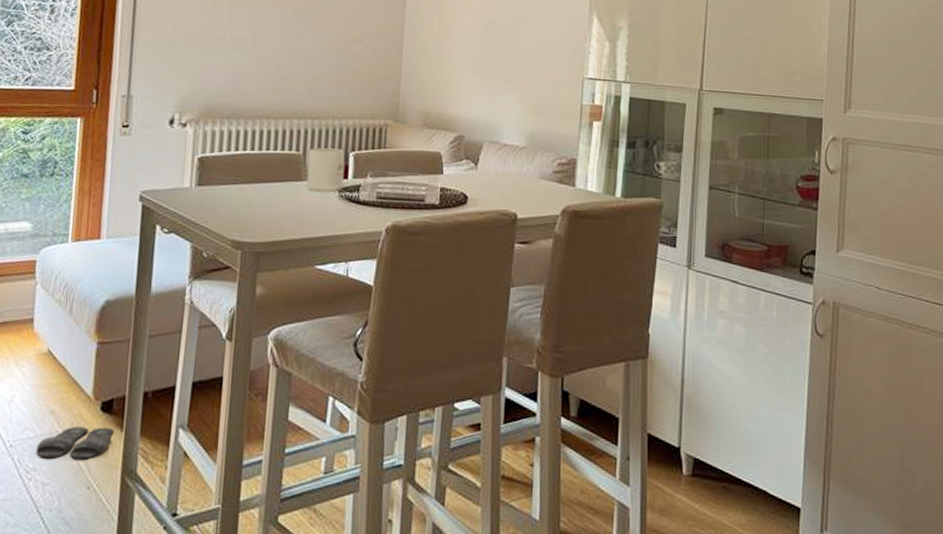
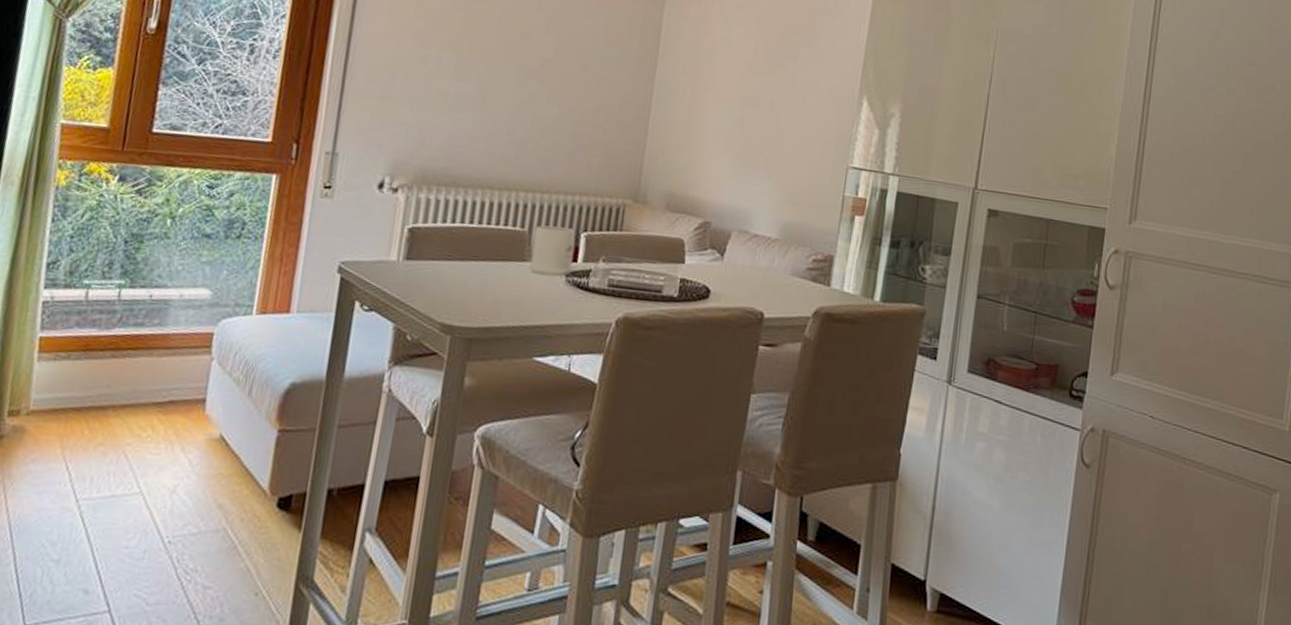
slippers: present [36,426,115,460] -> none [198,523,291,562]

